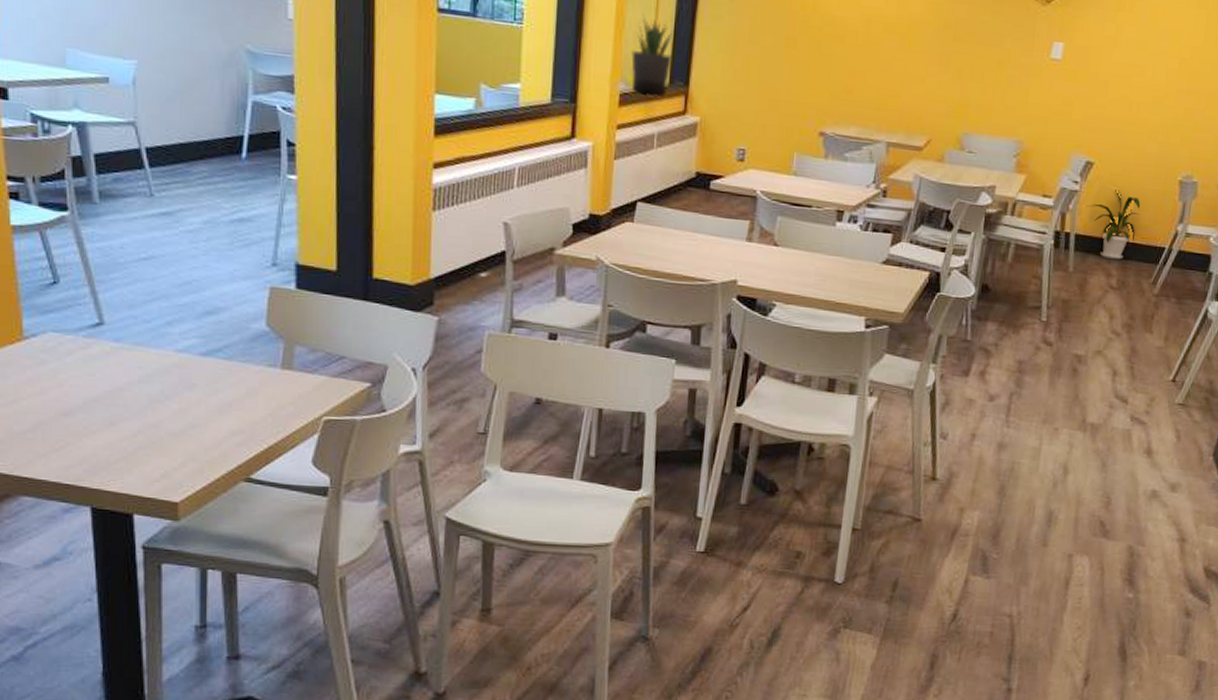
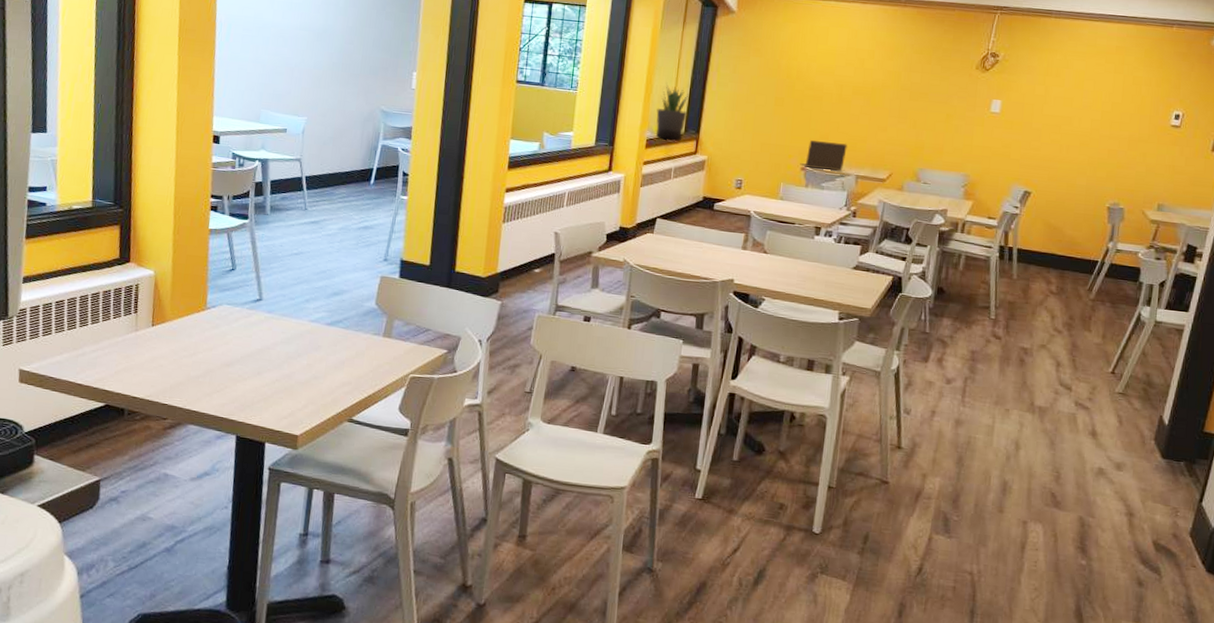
laptop: none [817,96,877,138] -> present [800,140,847,172]
house plant: present [1085,190,1141,261] -> none [1025,214,1074,271]

